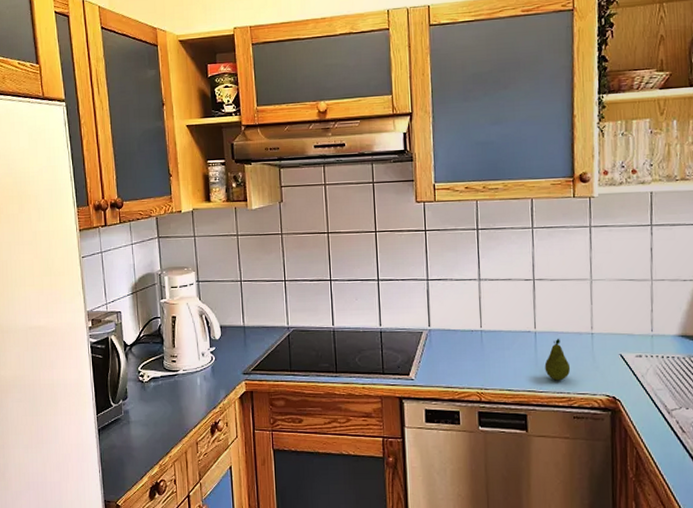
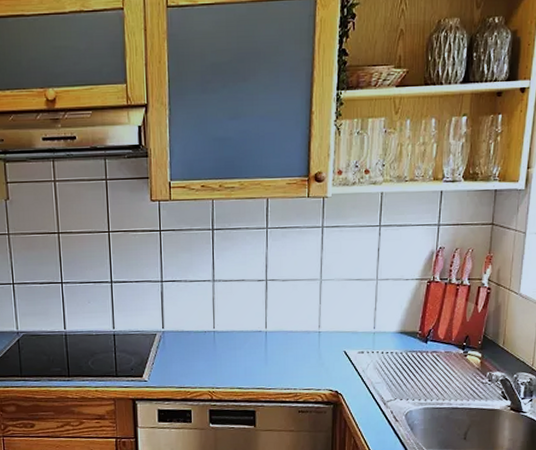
fruit: present [544,338,571,381] -> none [274,337,298,378]

